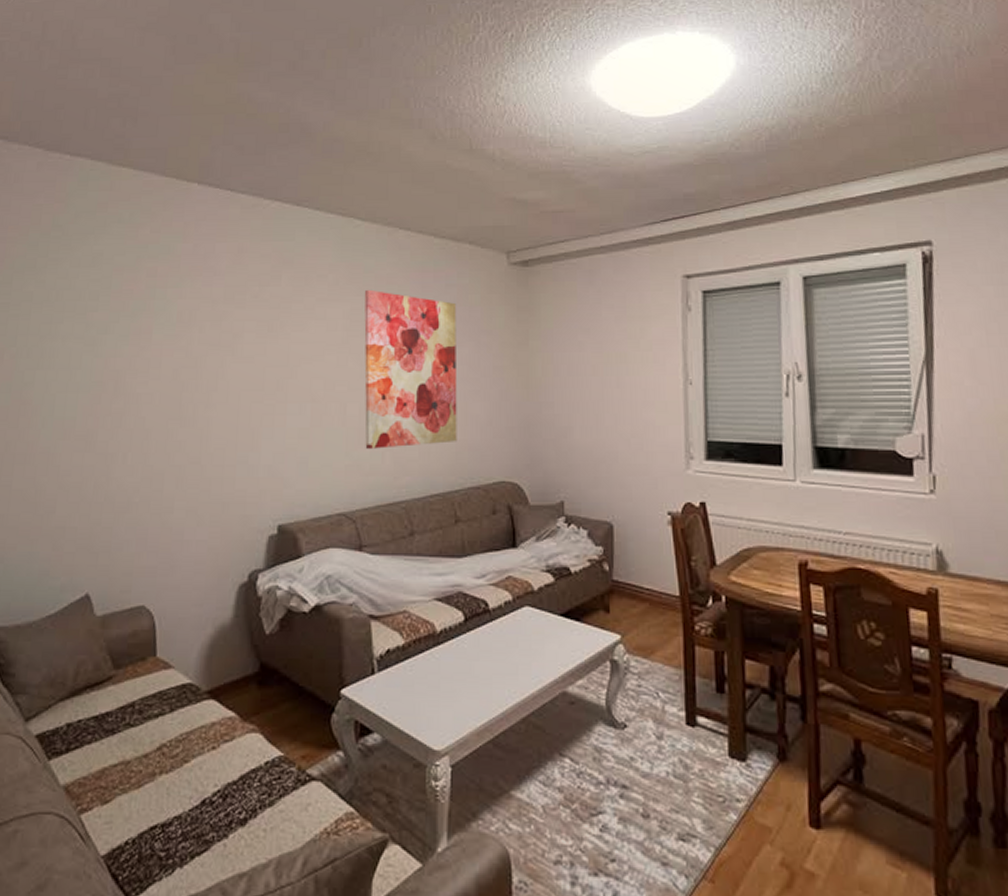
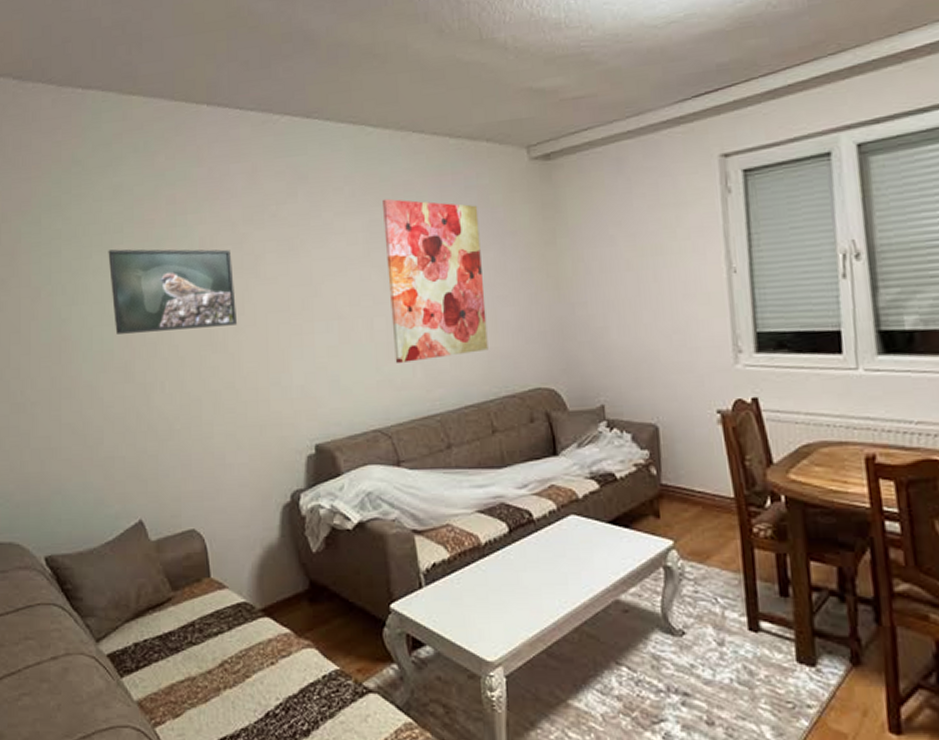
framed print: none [80,316,210,402] -> present [108,249,238,334]

